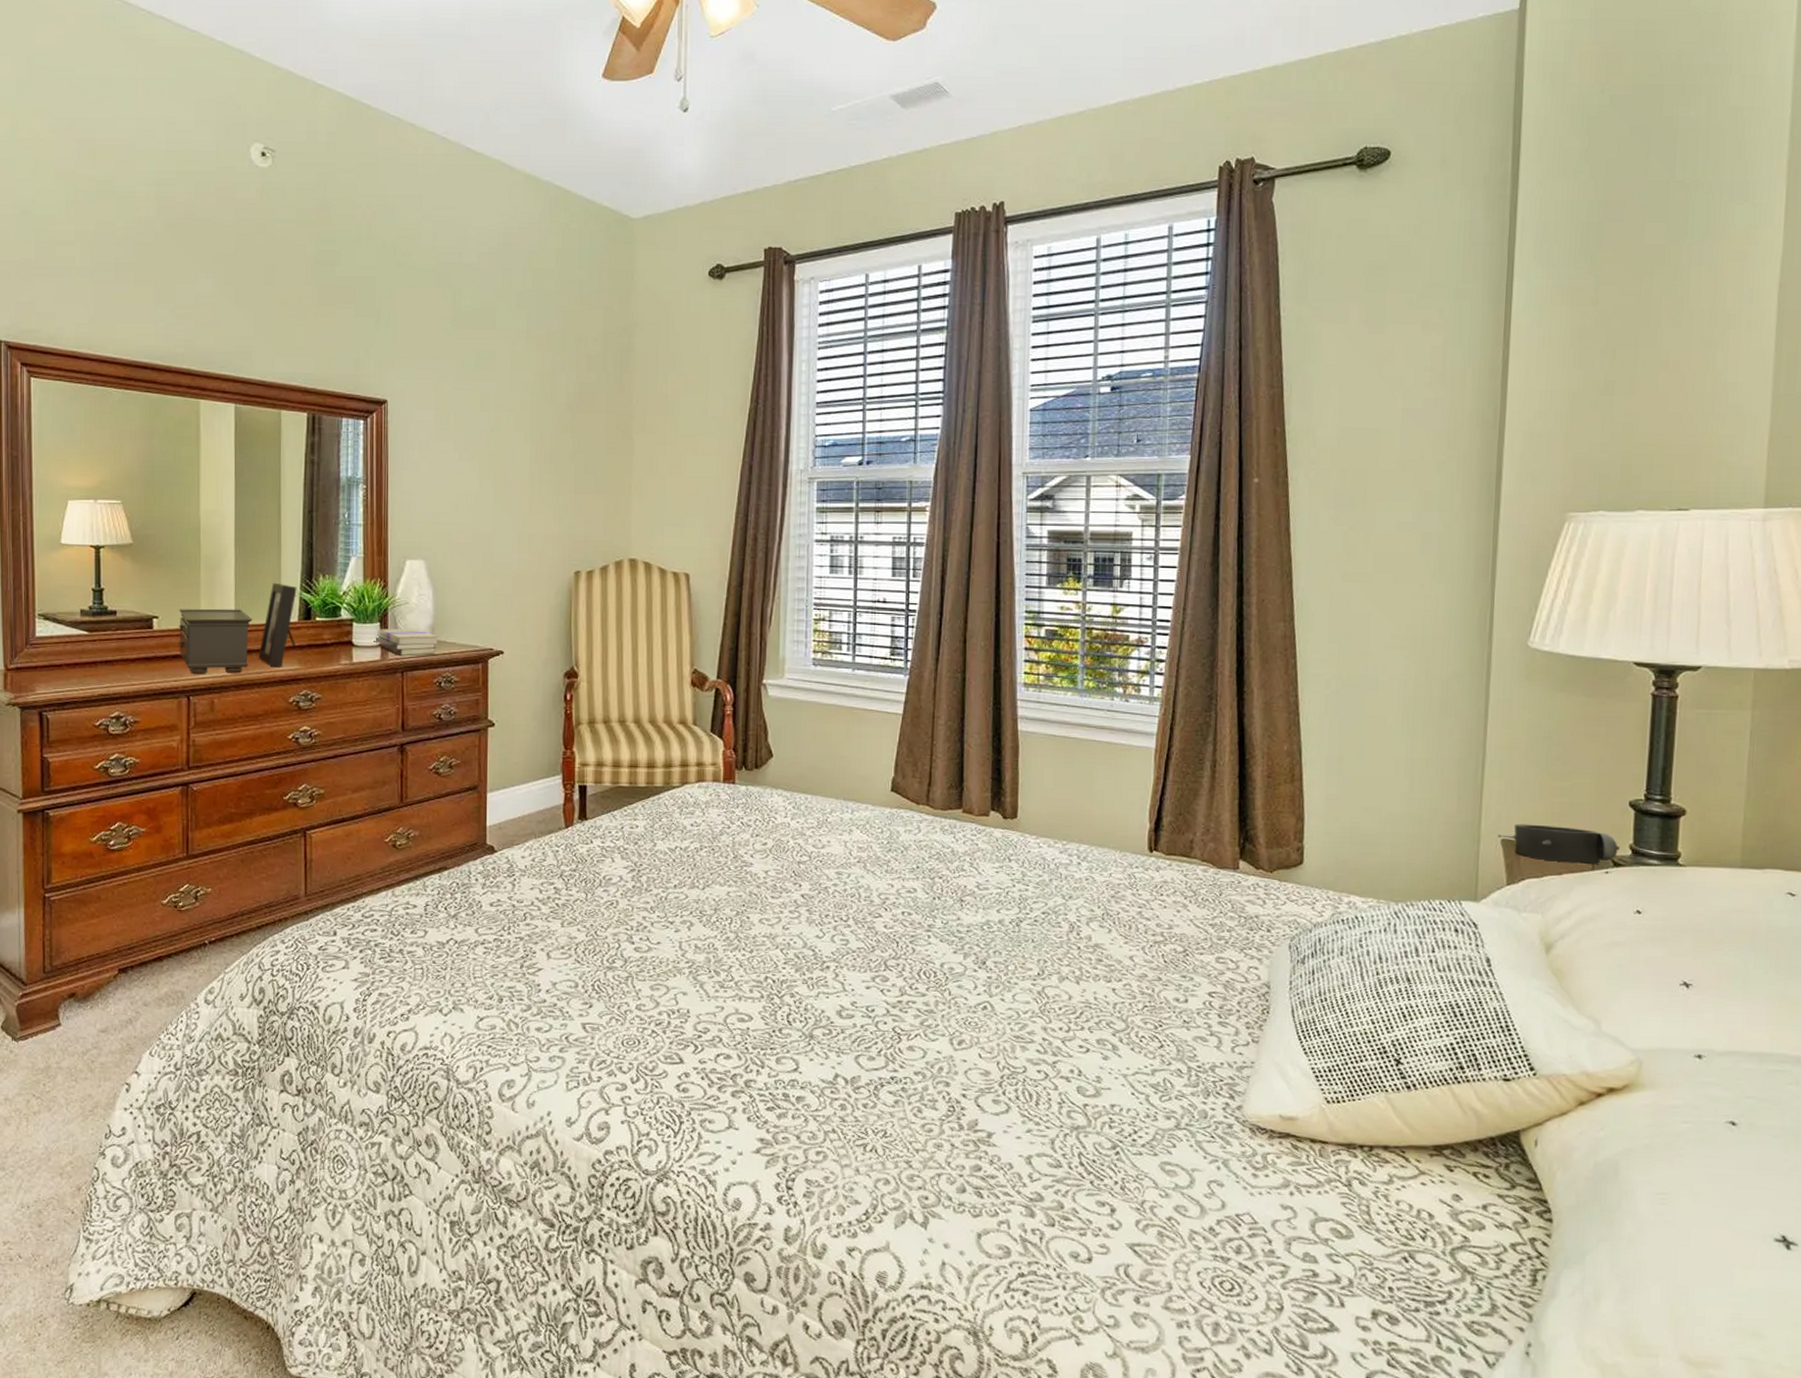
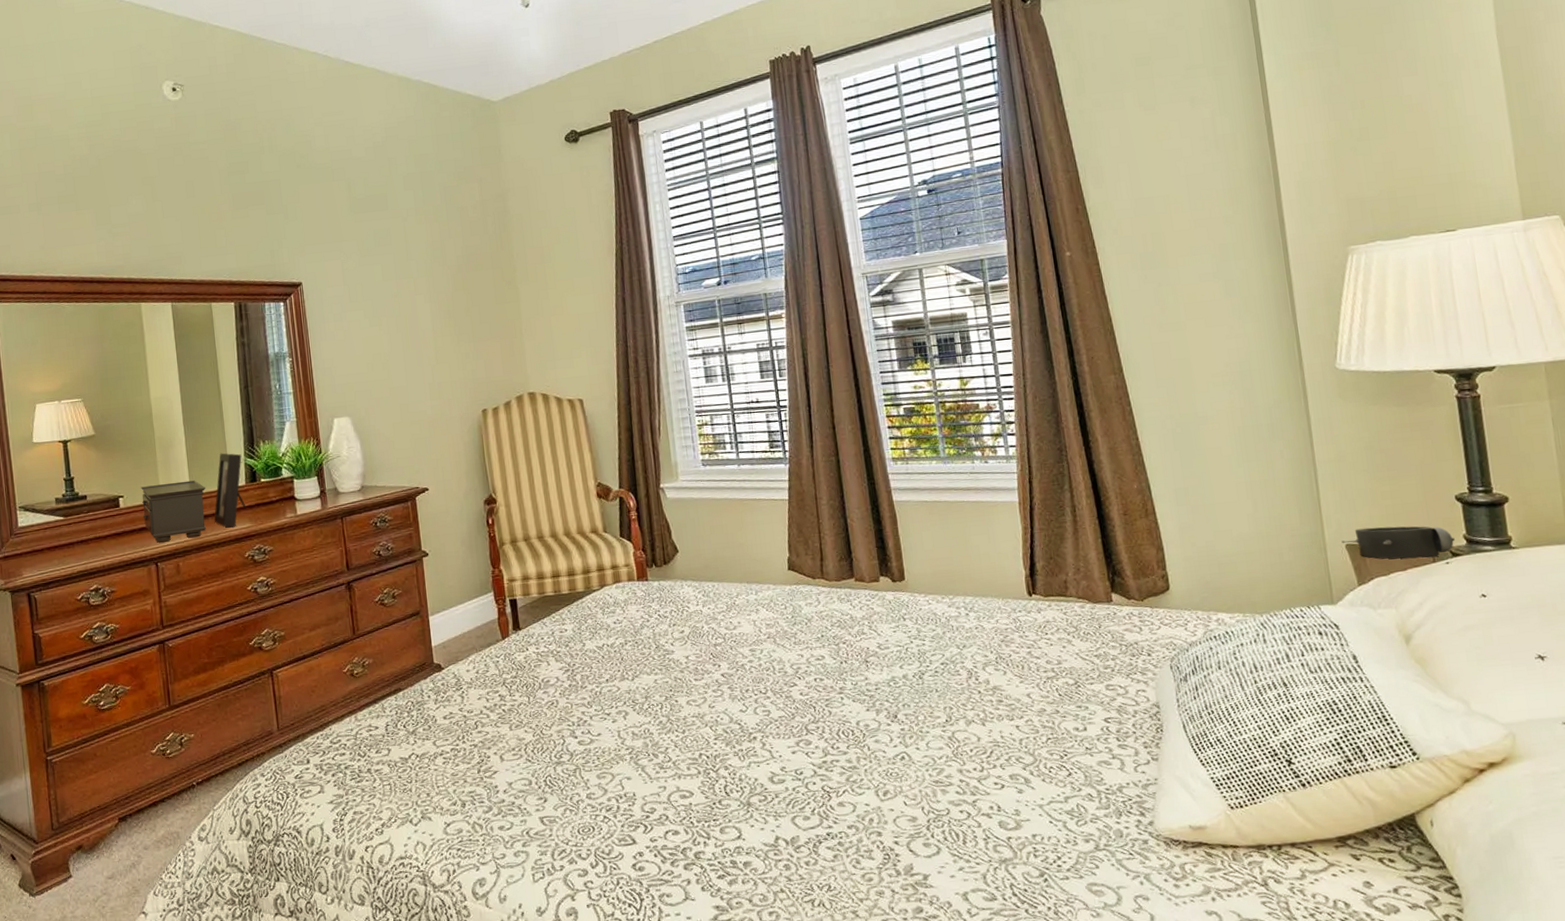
books: present [374,628,438,657] -> none [313,477,370,504]

